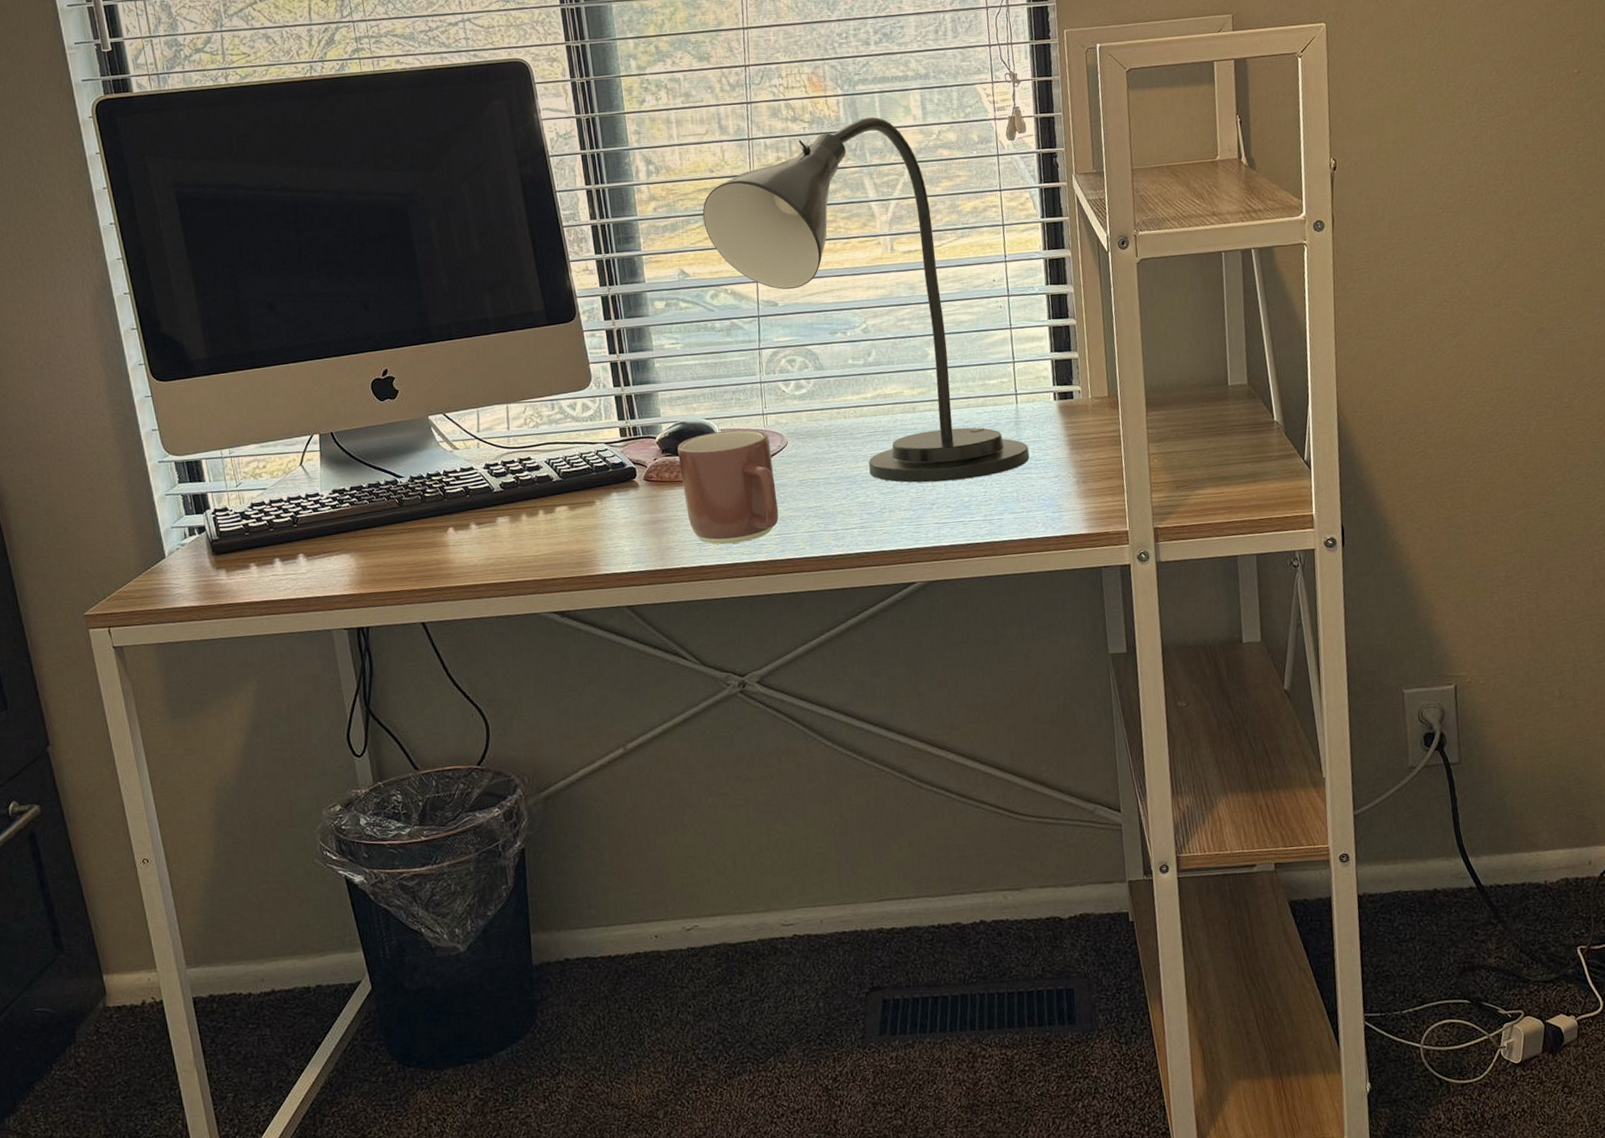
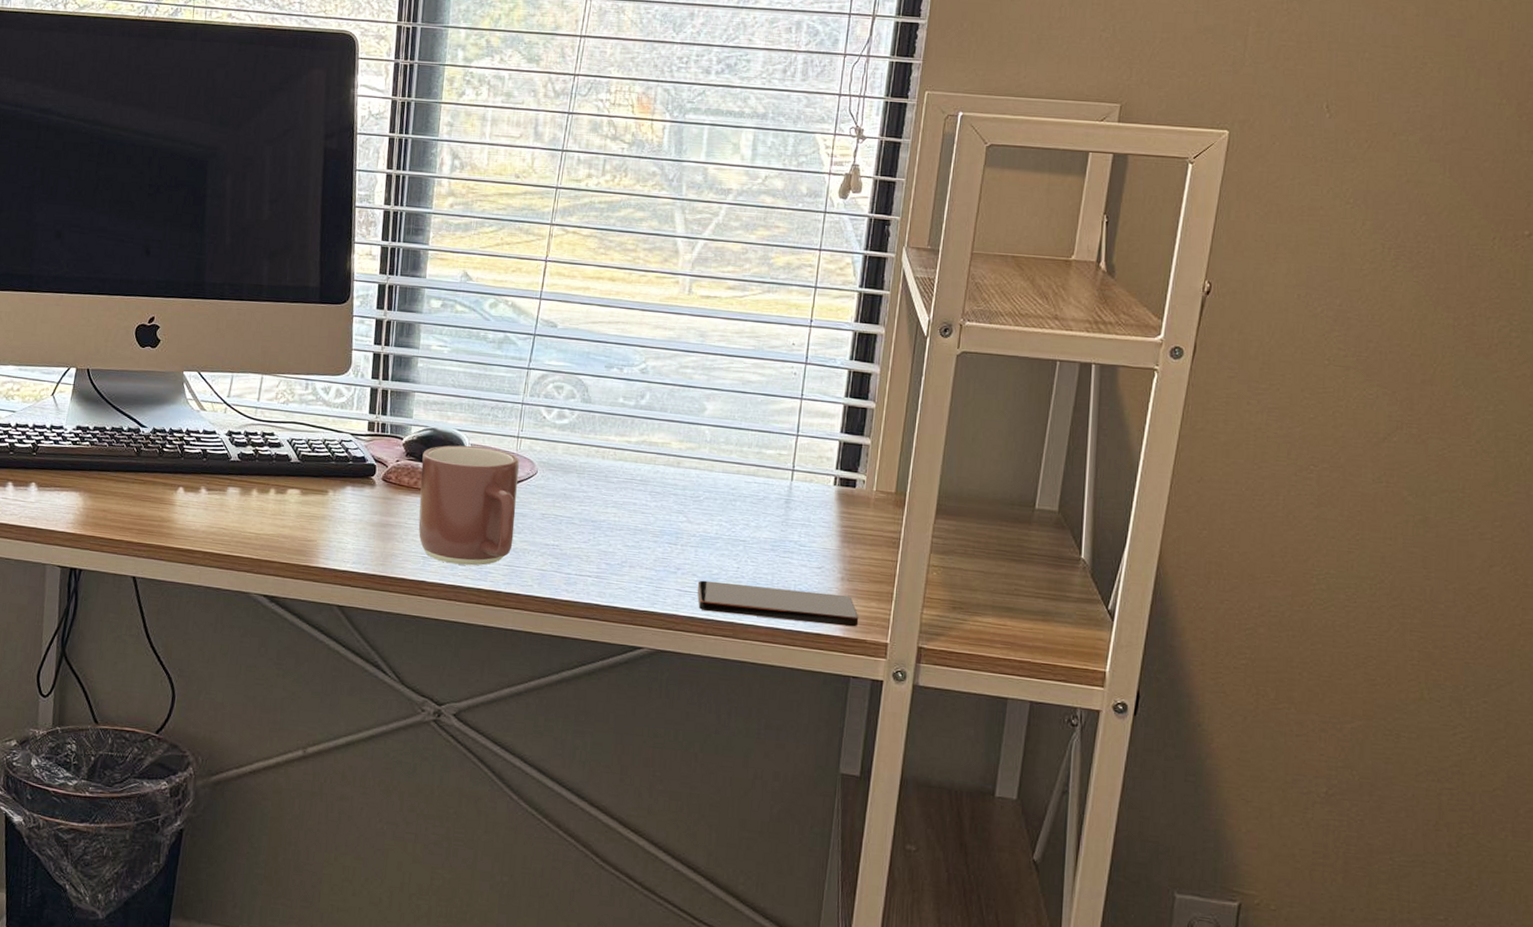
desk lamp: present [702,116,1030,483] -> none [498,148,795,551]
phone: none [952,496,1100,537] -> present [697,580,859,627]

